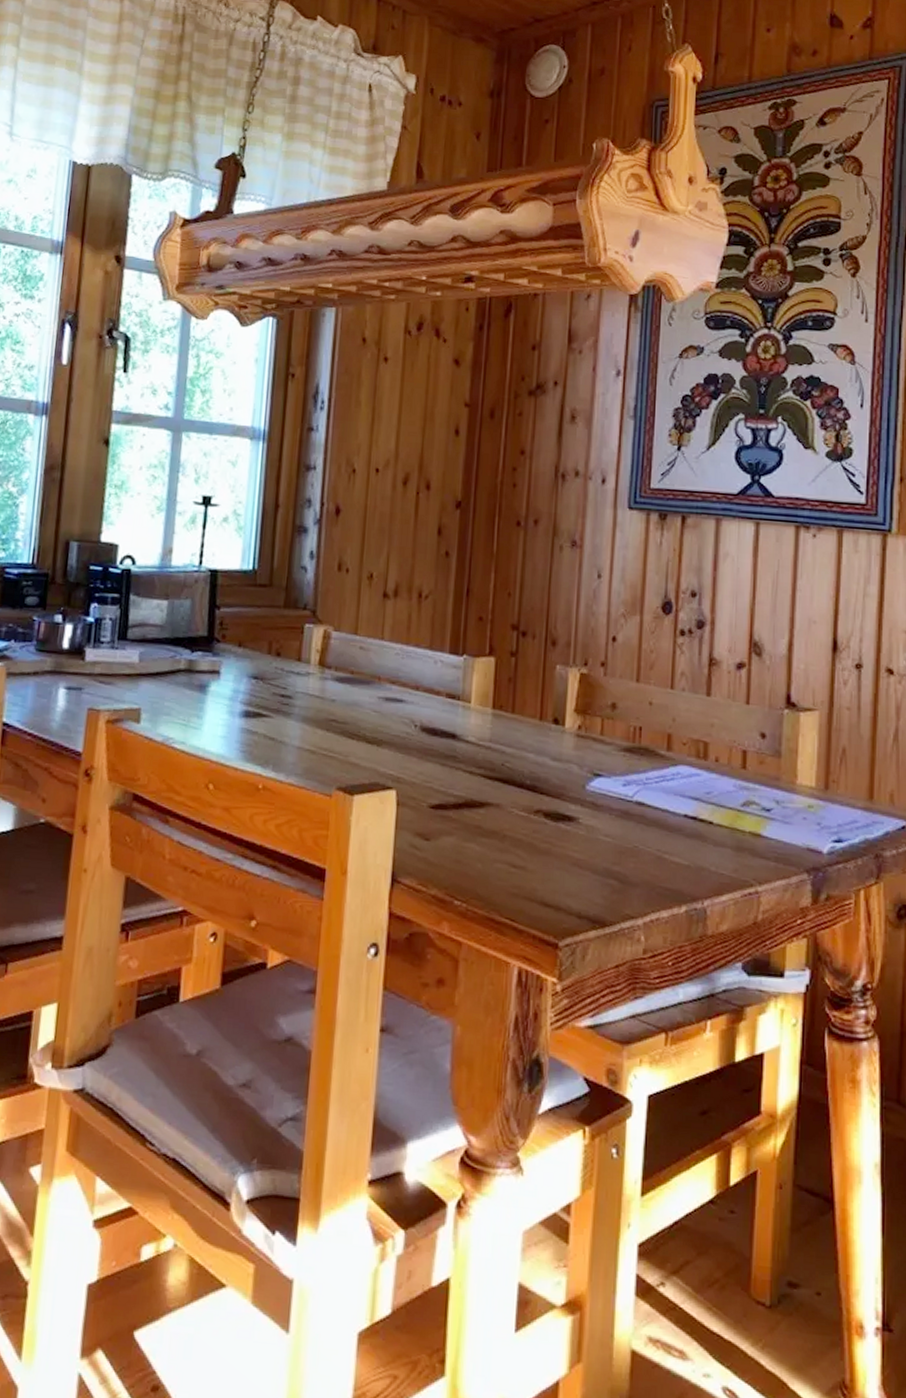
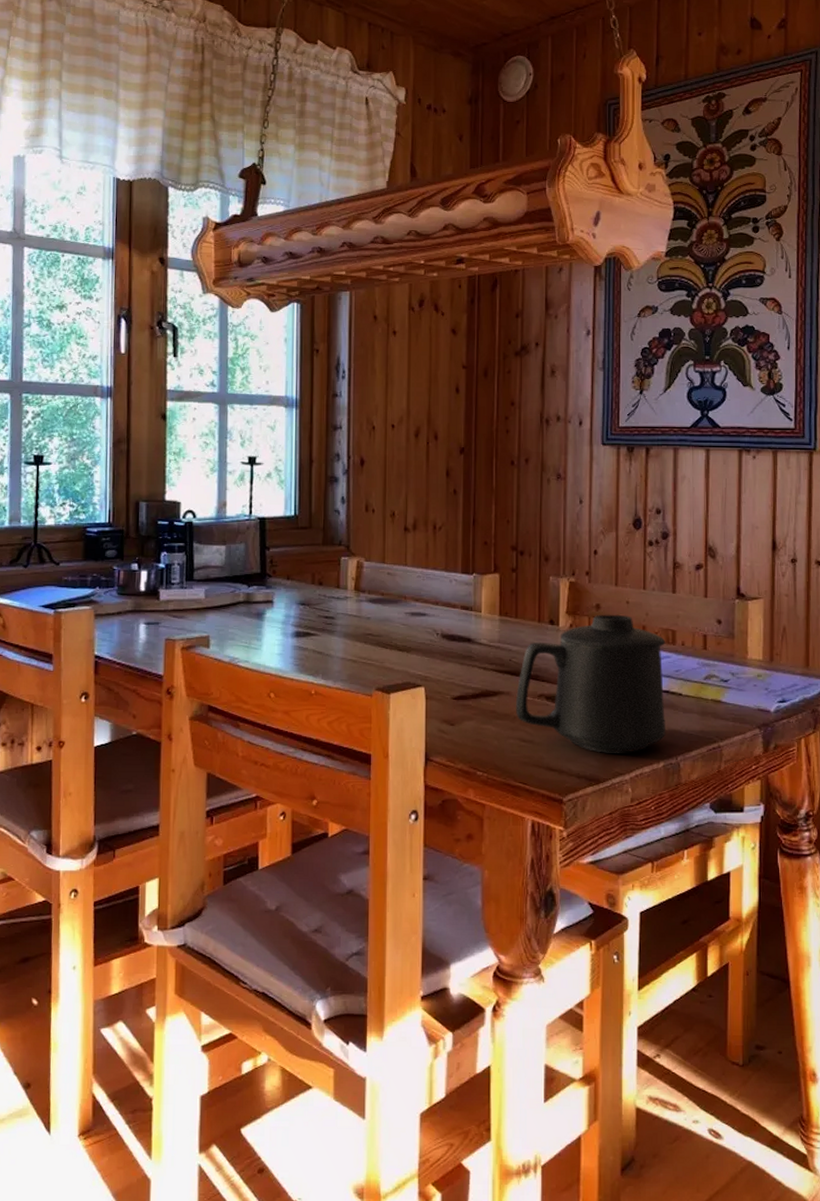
mug: none [505,715,696,892] -> present [515,614,666,753]

